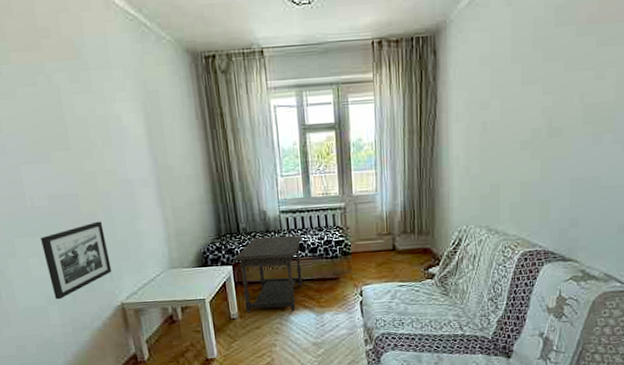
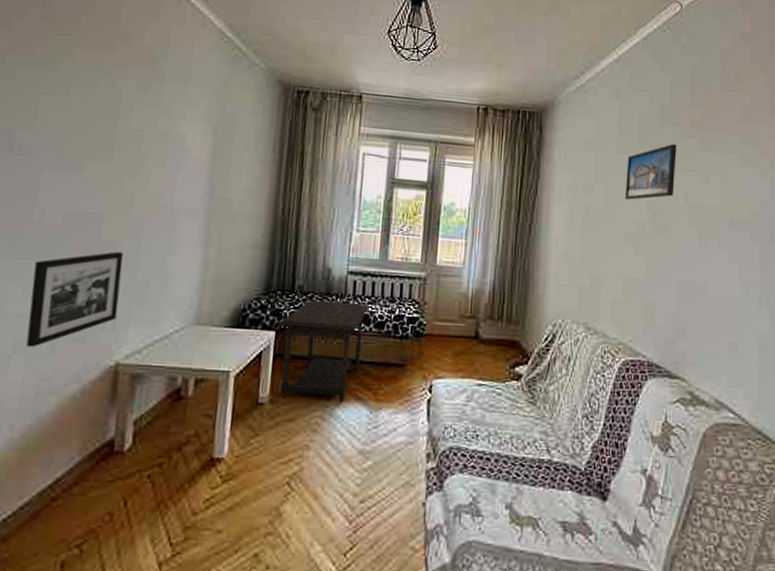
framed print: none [520,45,573,109] -> present [624,144,677,200]

